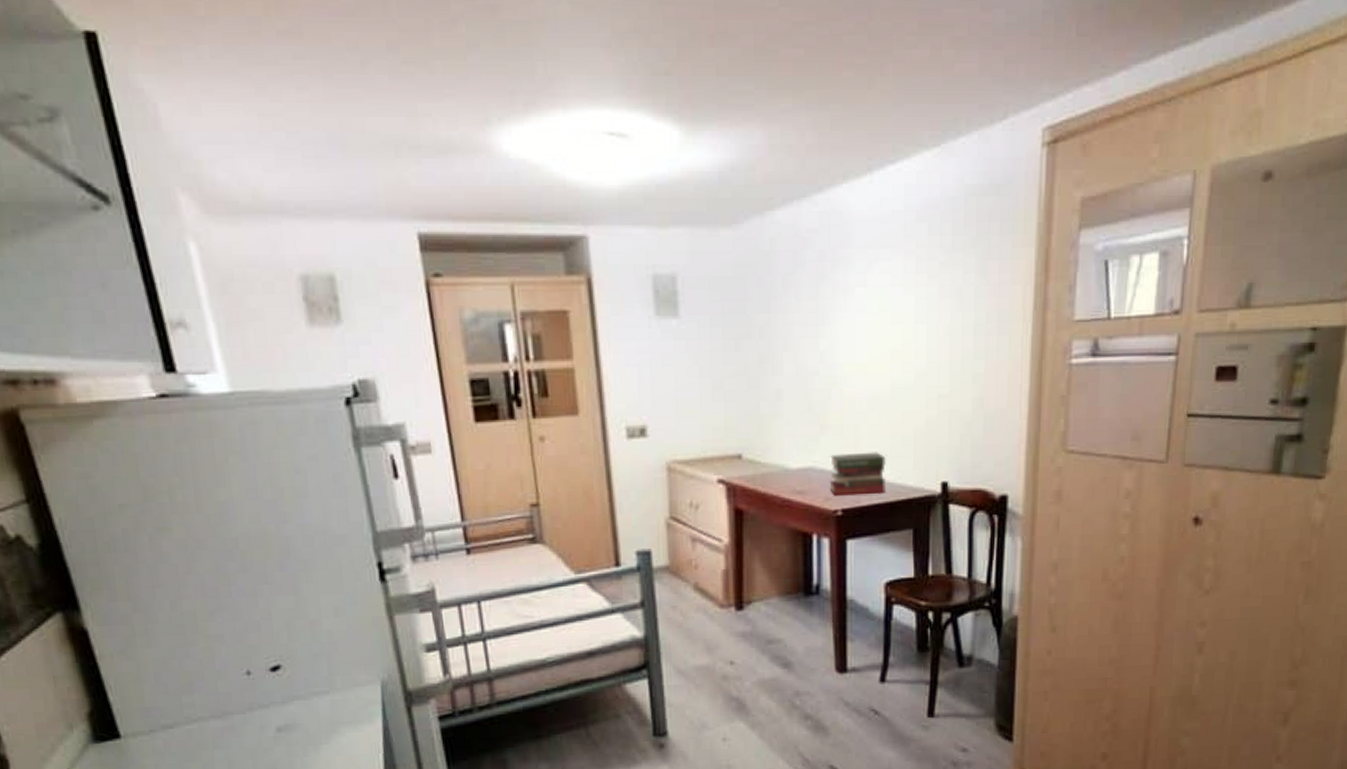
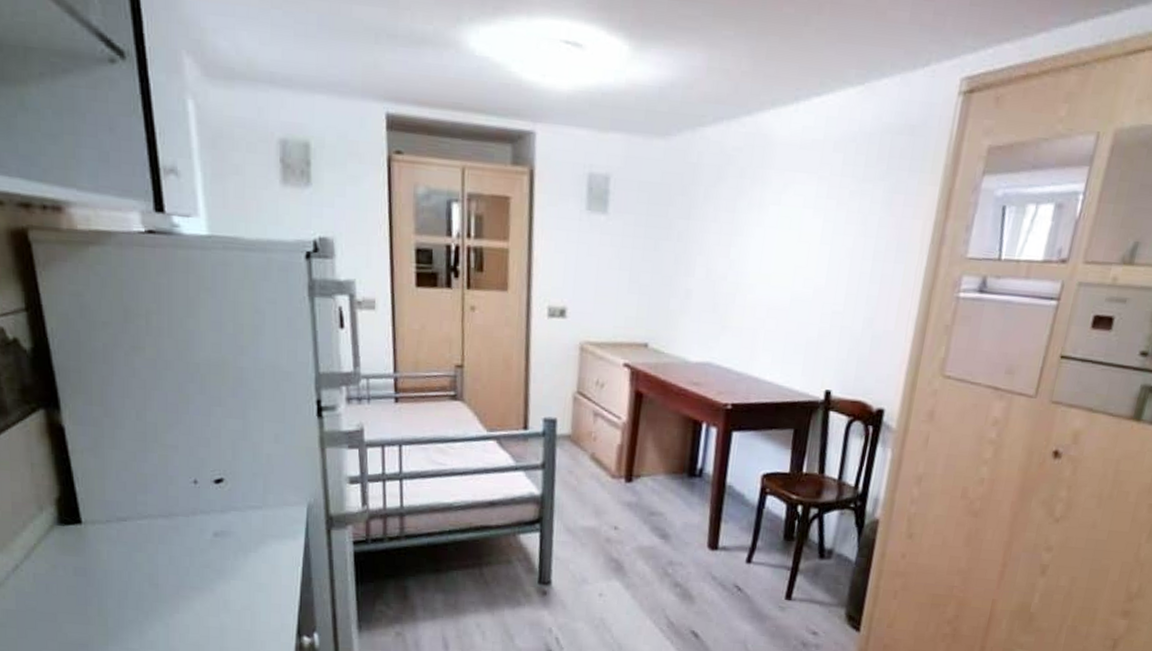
books: present [829,452,886,496] -> none [723,353,778,395]

